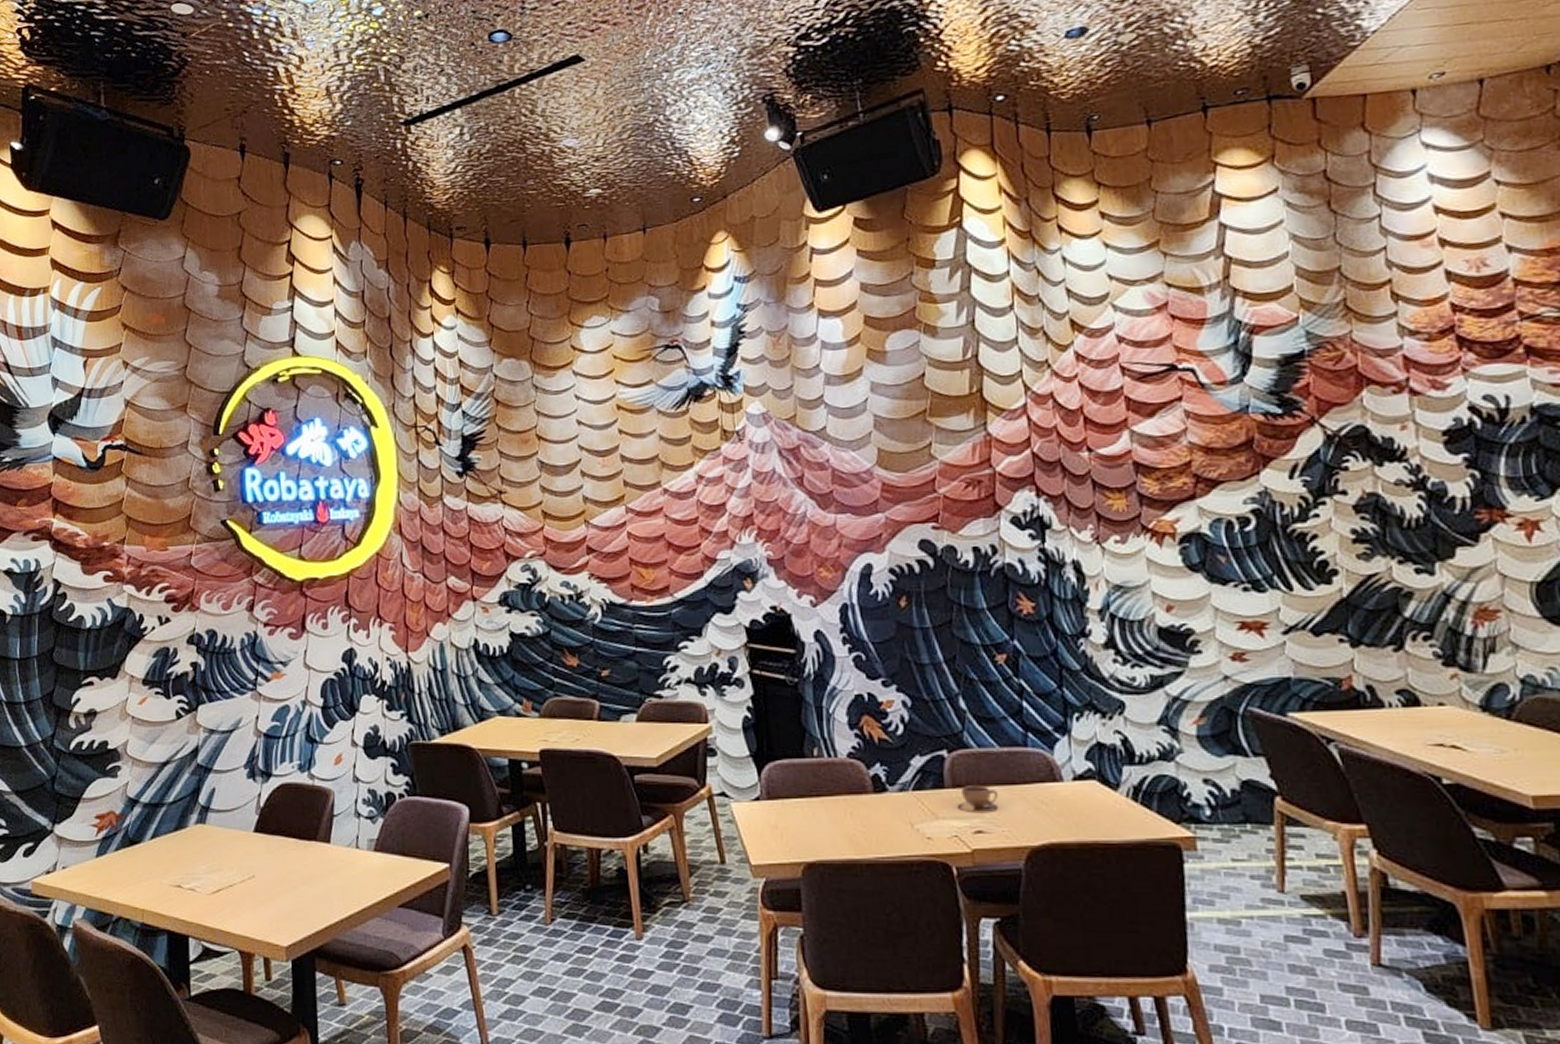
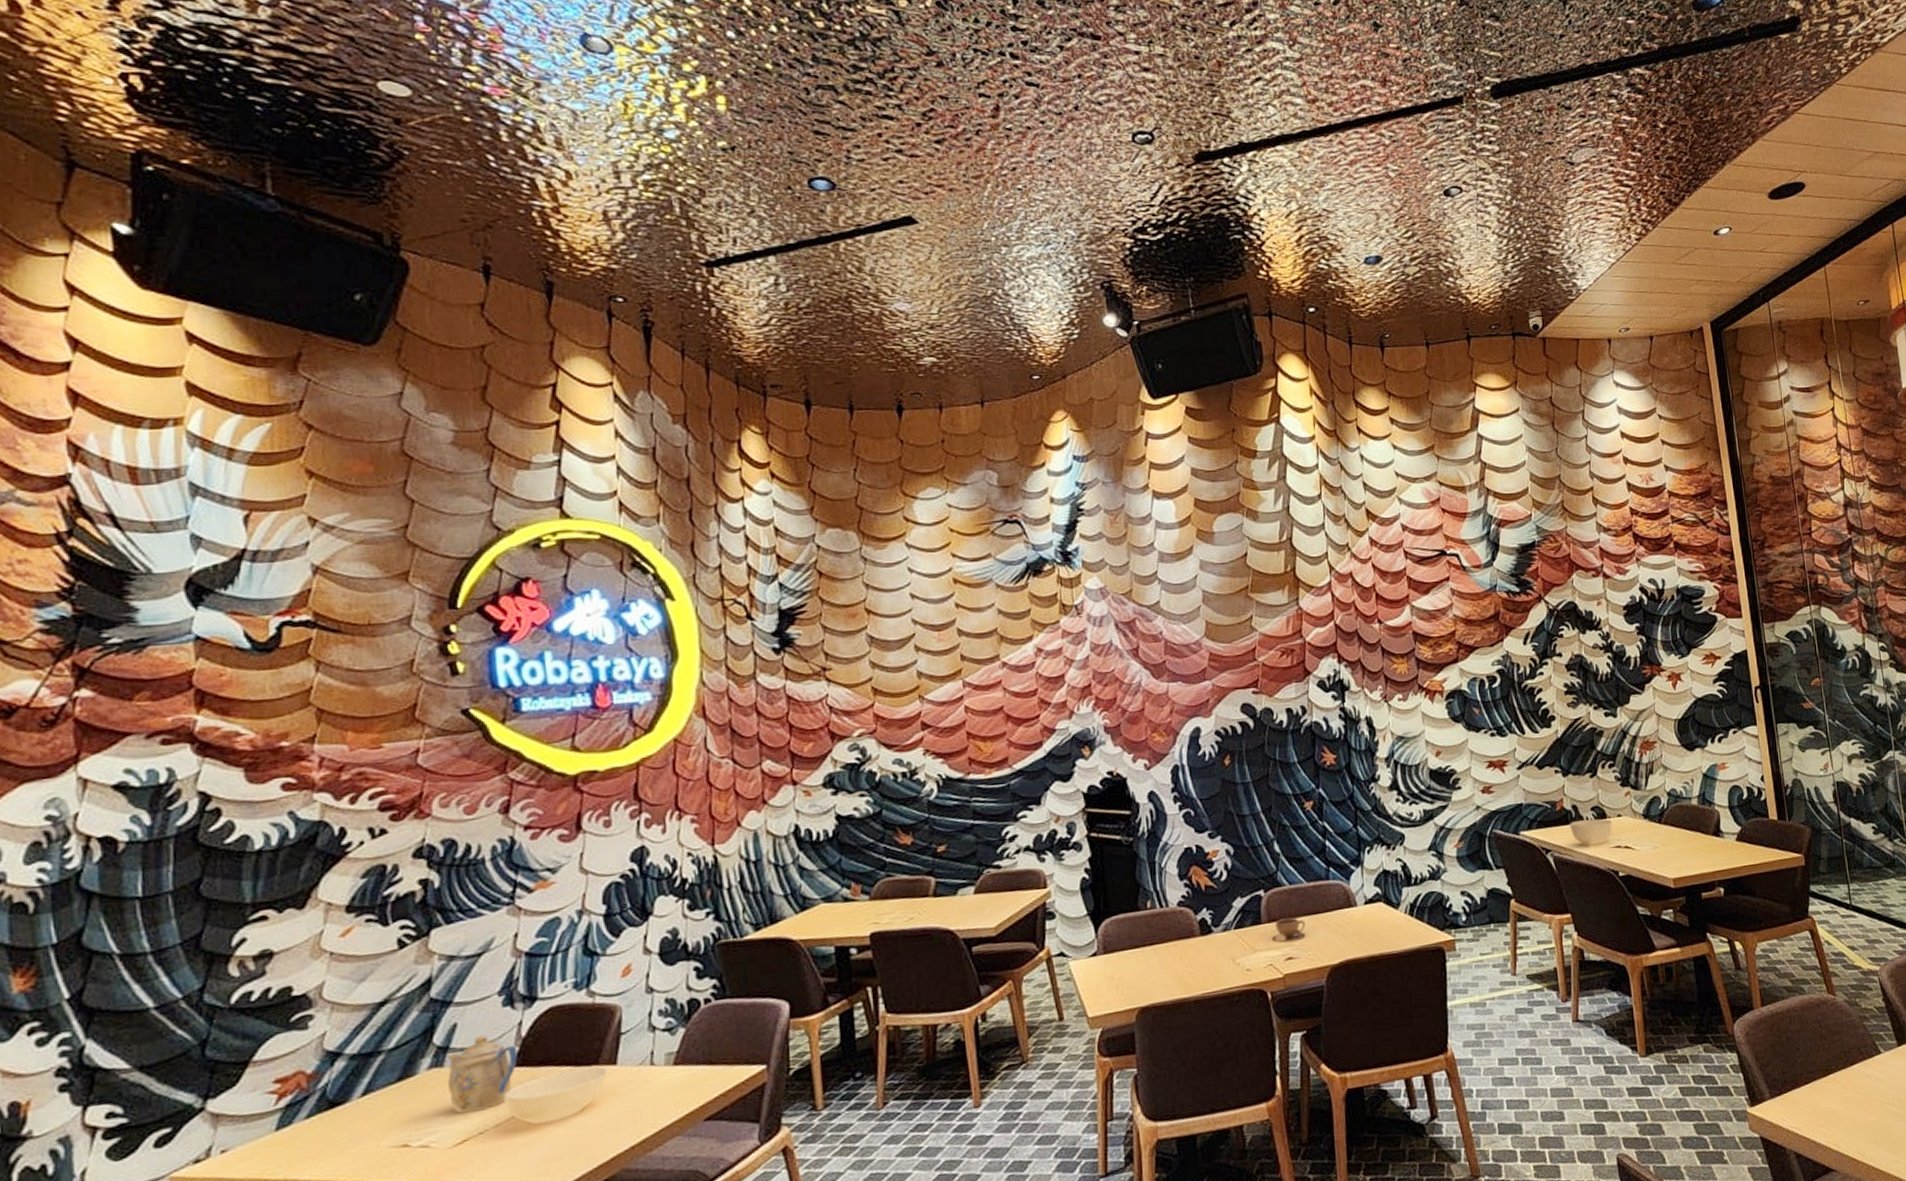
teapot: none [208,801,258,866] -> present [448,1035,518,1114]
bowl: none [247,842,323,886] -> present [504,1067,607,1125]
bowl: none [1361,705,1431,741] -> present [1569,818,1613,846]

